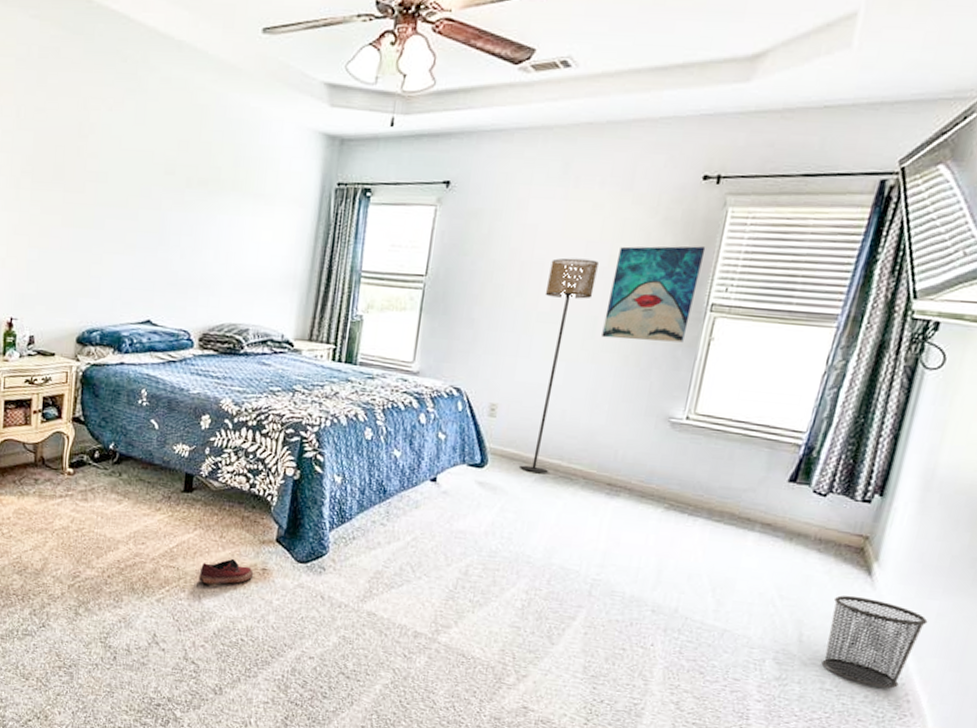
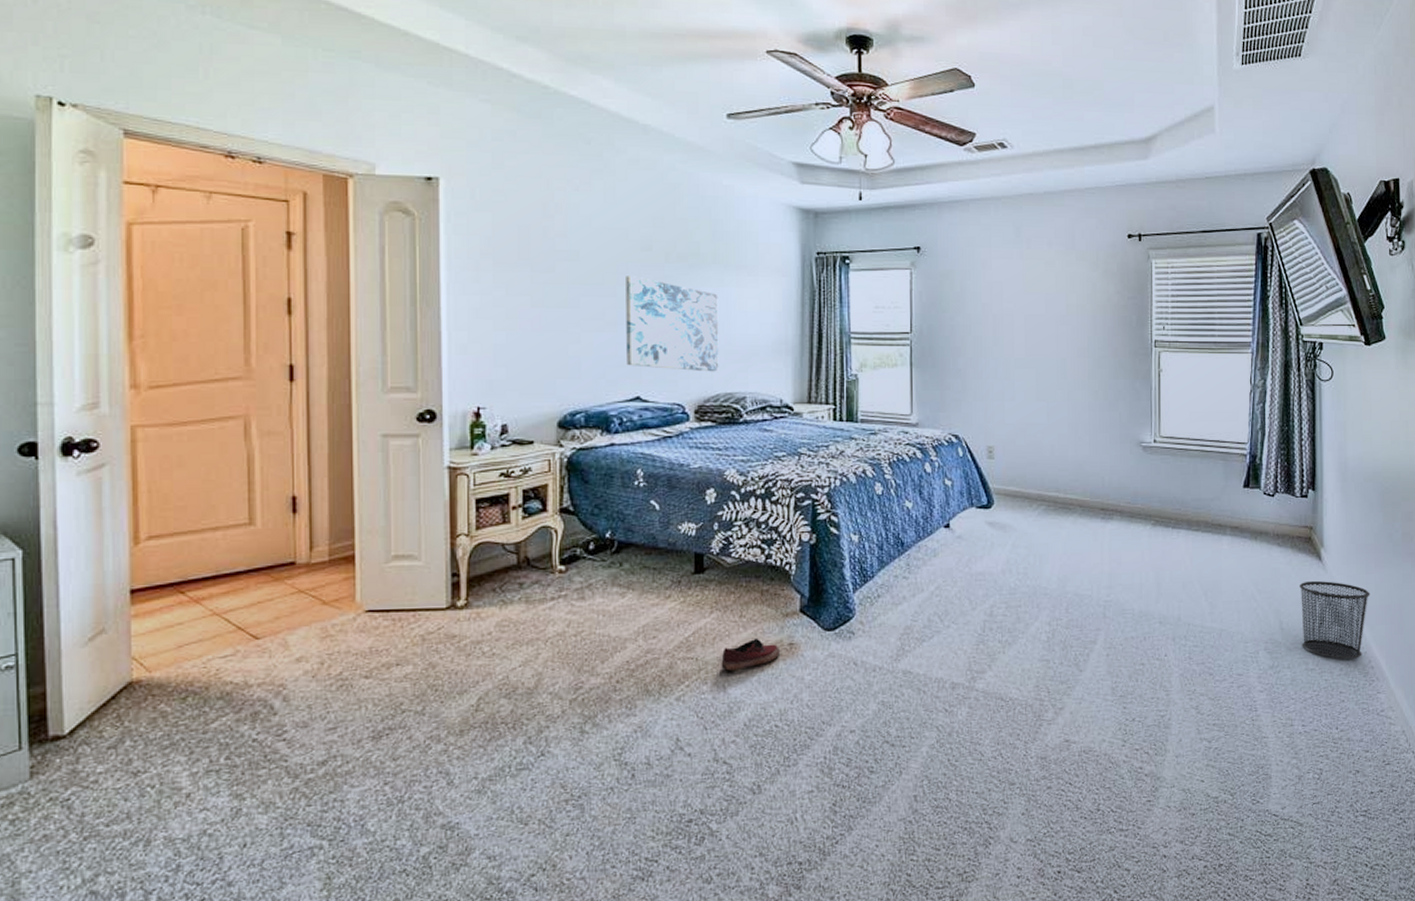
wall art: none [141,200,233,302] -> present [626,276,719,372]
floor lamp: present [520,258,599,473] -> none [1018,309,1059,506]
wall art: present [601,246,706,343] -> none [1072,293,1141,377]

